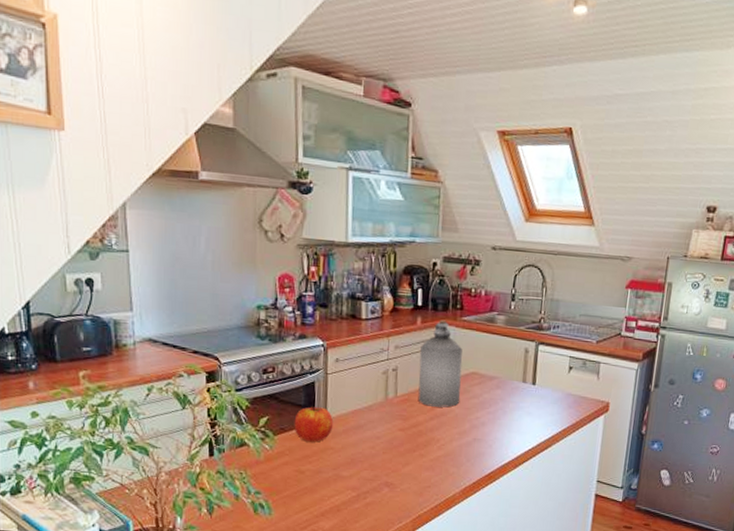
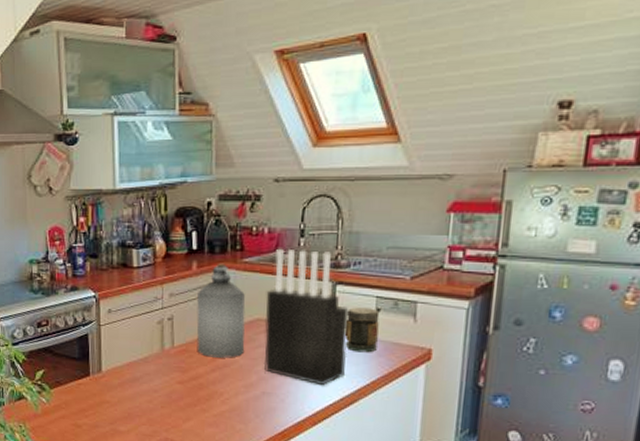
apple: present [294,405,334,442] -> none [69,358,109,396]
knife block: none [476,309,547,433] -> present [263,248,348,386]
jar: none [544,365,572,405] -> present [345,307,380,353]

